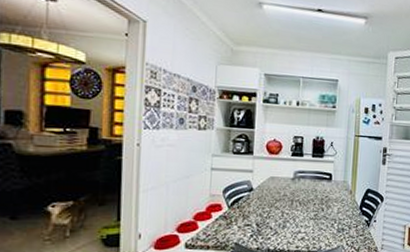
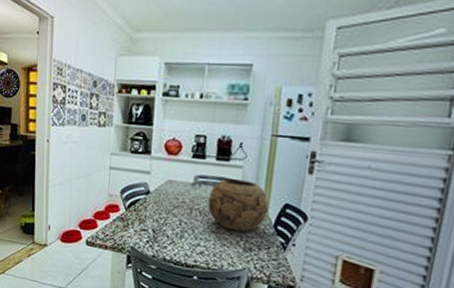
decorative bowl: none [306,172,355,216] -> present [207,178,269,233]

